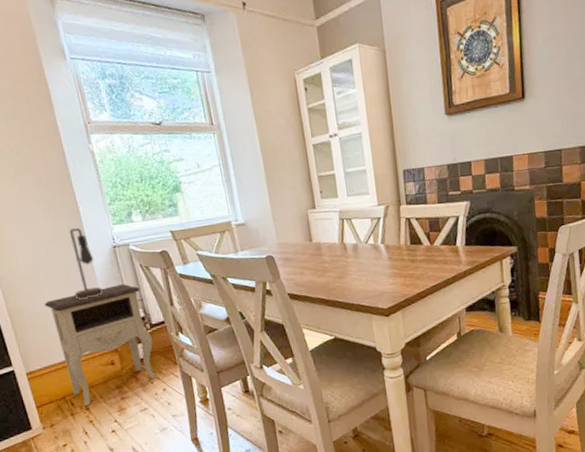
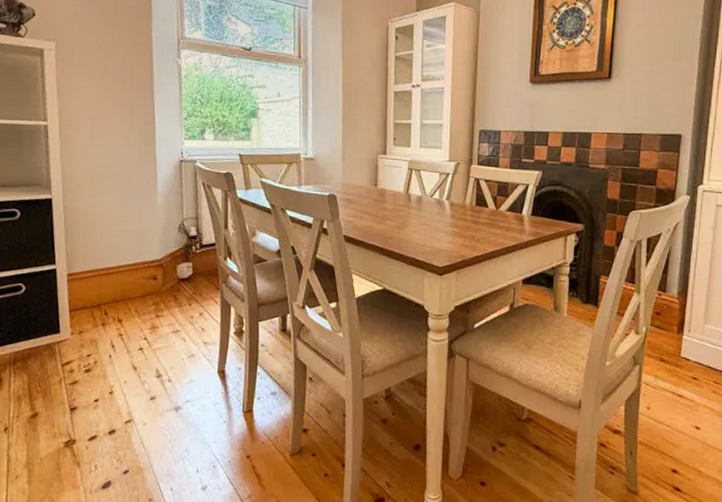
nightstand: present [44,284,156,407] -> none [100,199,199,319]
table lamp: present [69,228,103,300] -> none [132,137,160,208]

